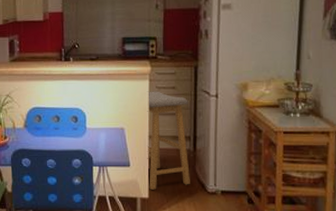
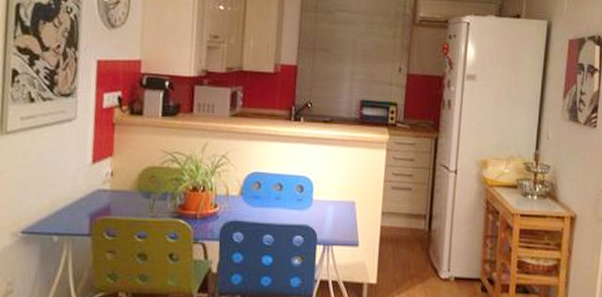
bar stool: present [146,91,190,190] -> none [378,162,426,274]

